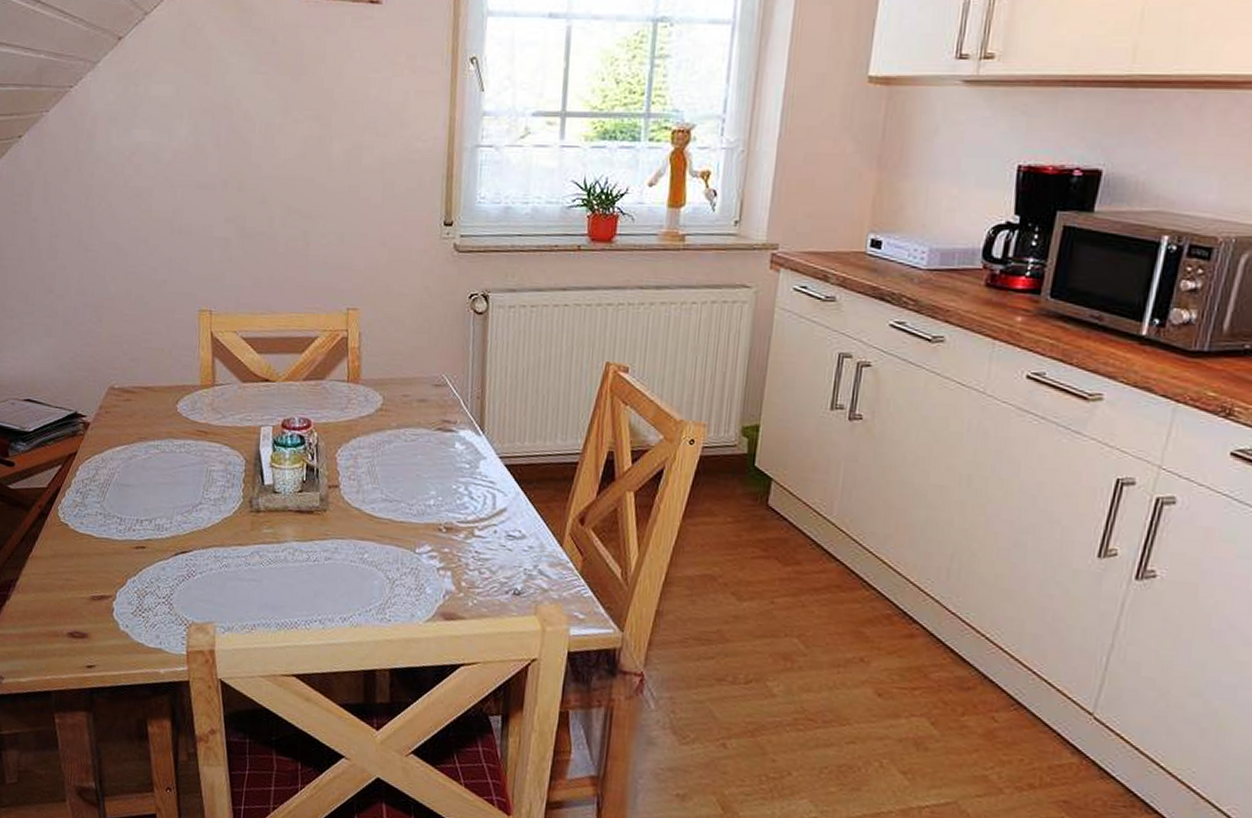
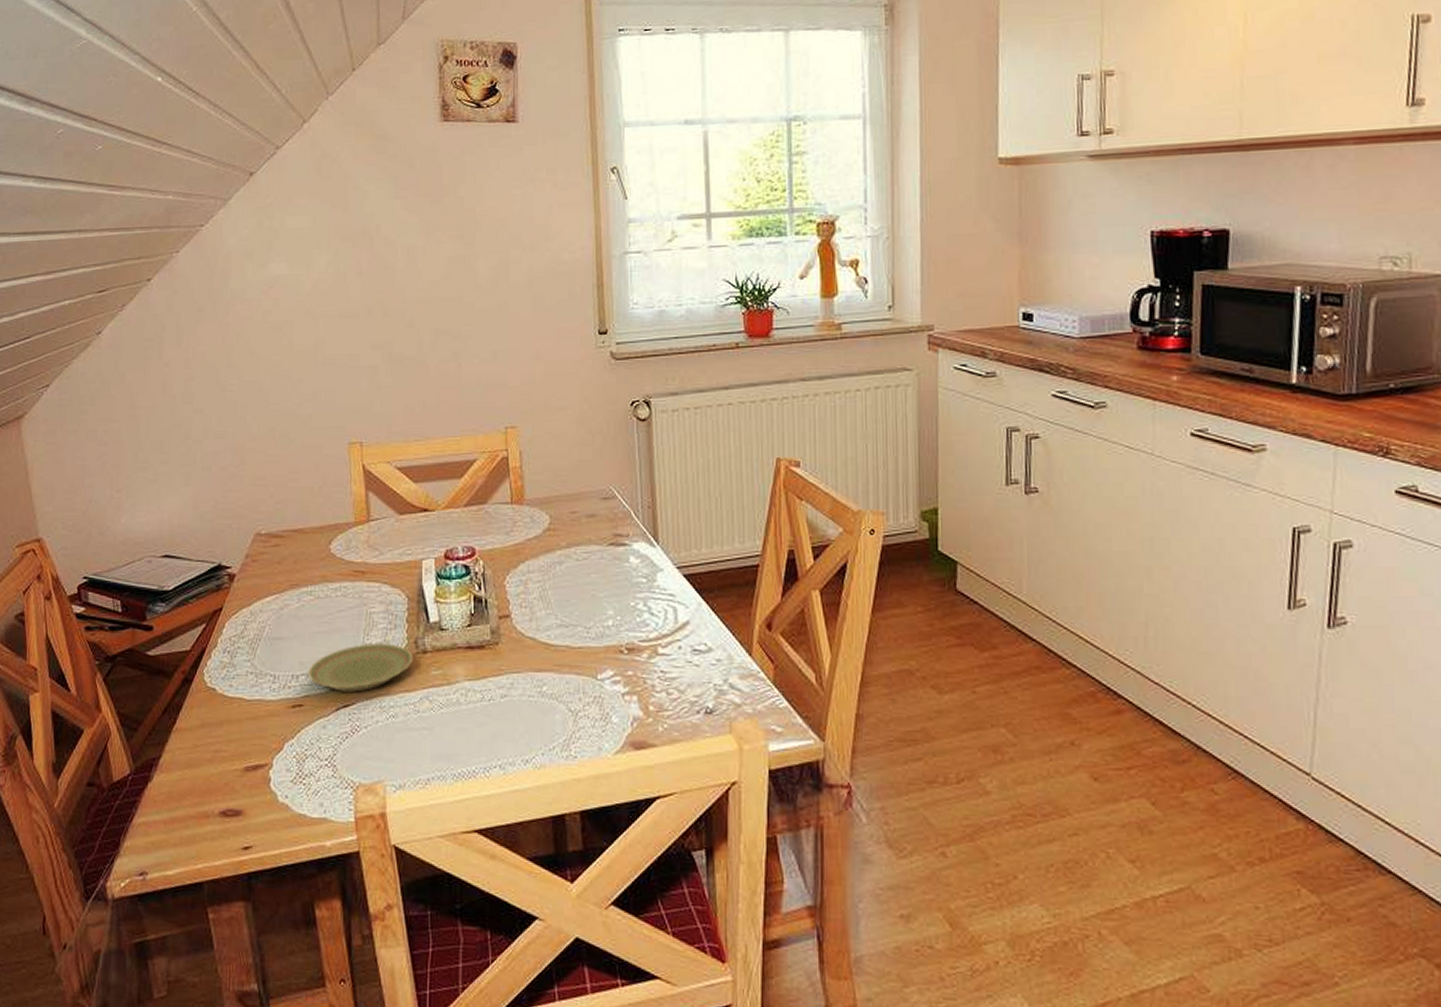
plate: none [151,498,248,541] -> present [308,643,413,692]

